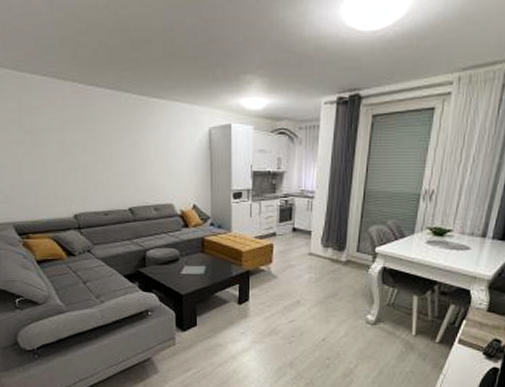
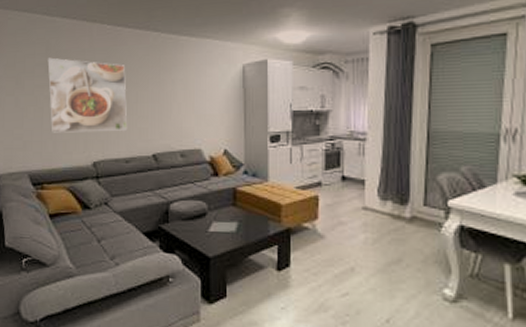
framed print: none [21,114,105,187] -> present [47,57,128,133]

